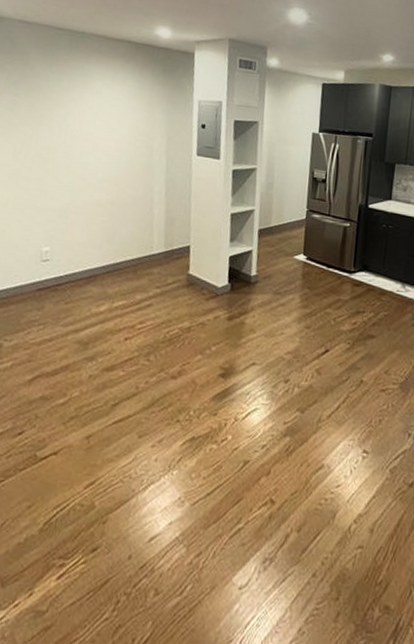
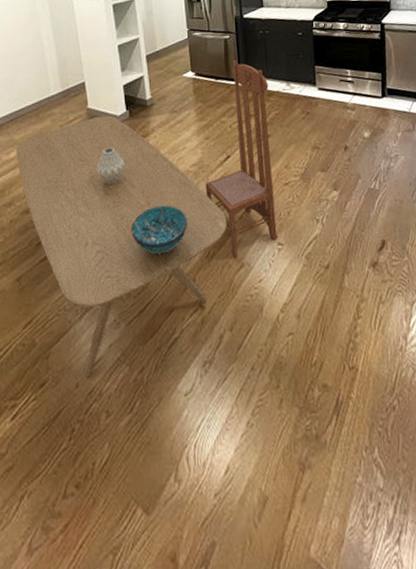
dining table: none [106,284,314,552] -> present [16,115,227,378]
vase: none [186,318,218,358] -> present [96,147,125,185]
decorative bowl: none [211,388,273,439] -> present [130,205,188,255]
chair: none [296,251,383,457] -> present [205,60,278,258]

